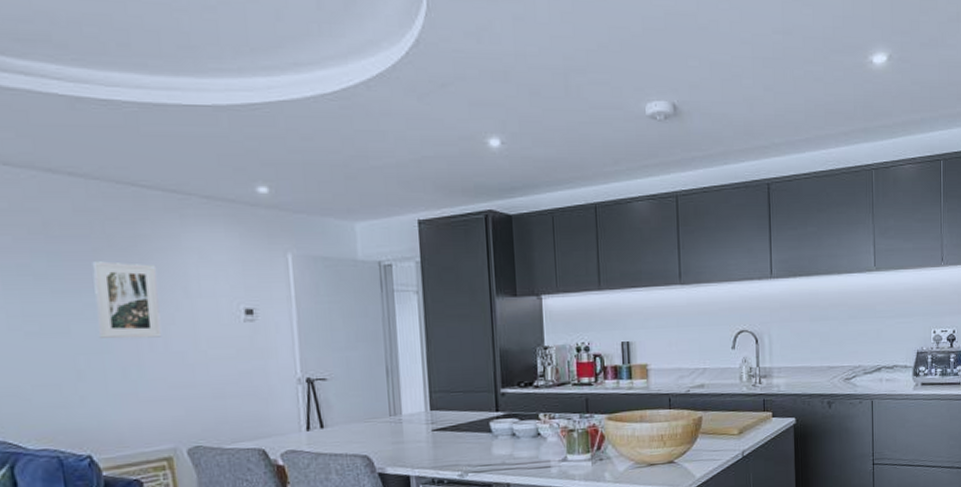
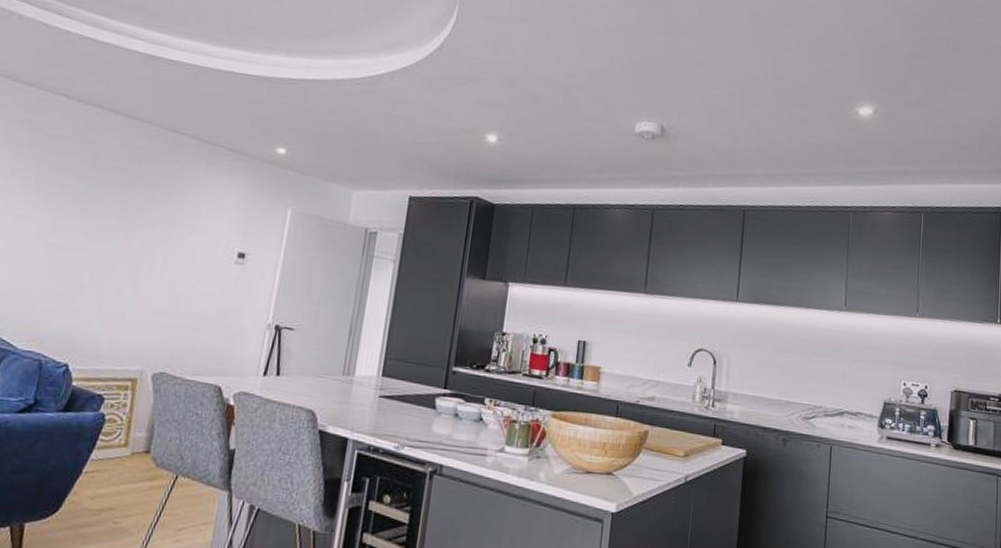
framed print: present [92,261,162,339] -> none [108,191,174,266]

